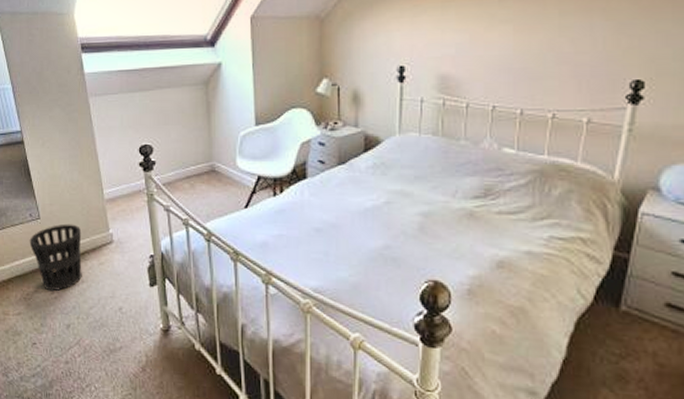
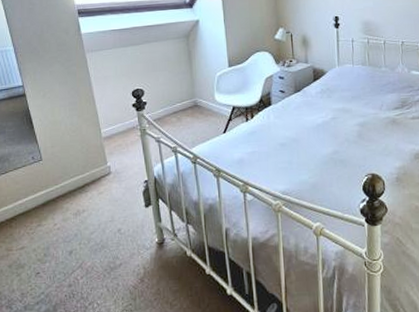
wastebasket: present [29,223,82,292] -> none [32,161,83,224]

